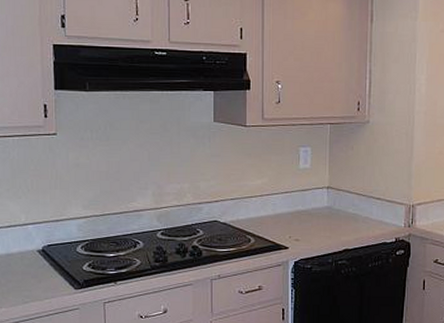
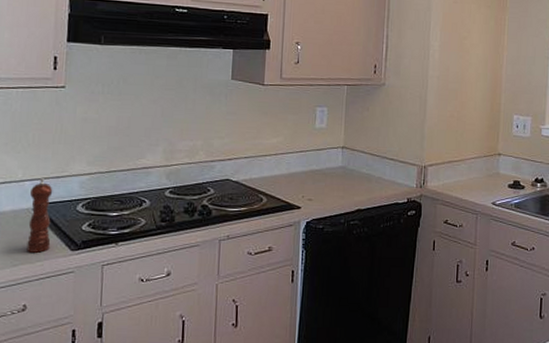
pepper mill: none [33,222,56,291] -> present [26,178,53,253]

